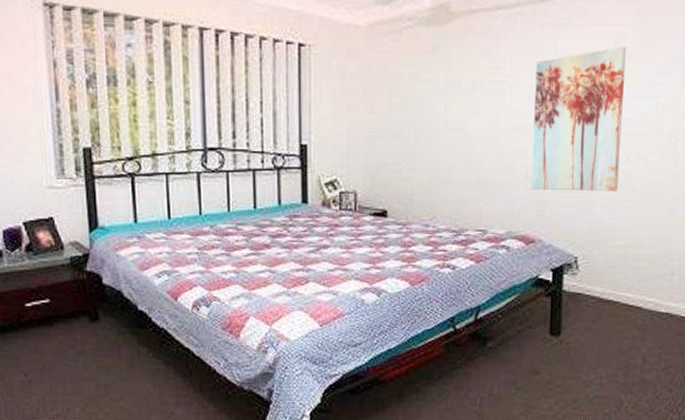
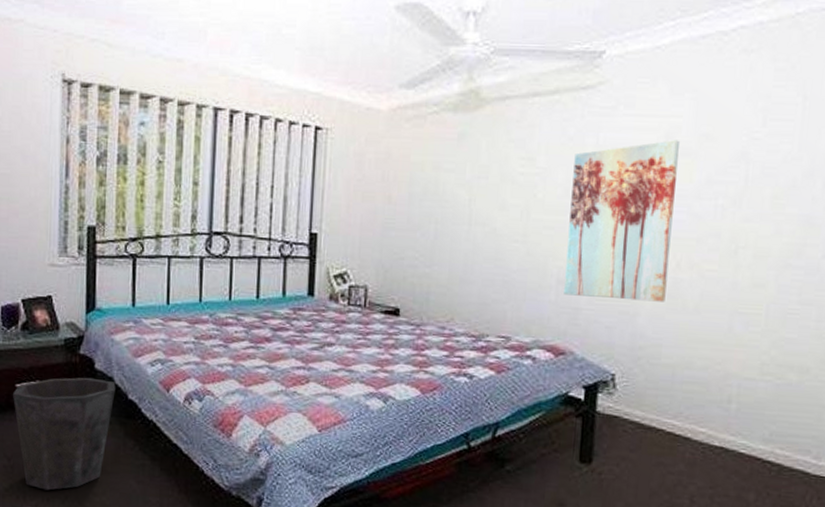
waste bin: none [23,292,125,401] -> present [13,377,116,491]

